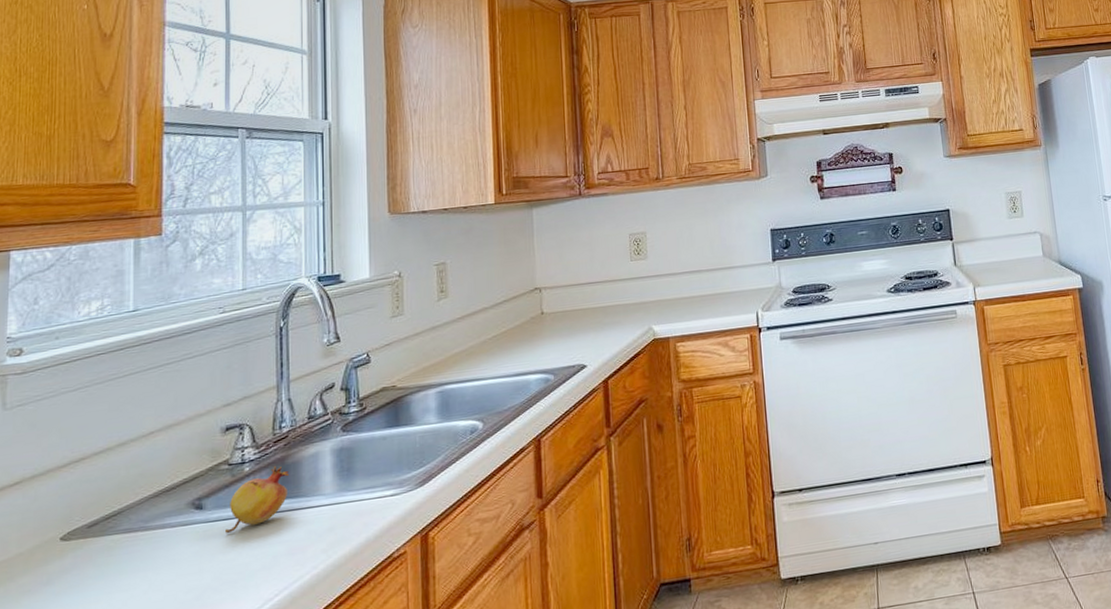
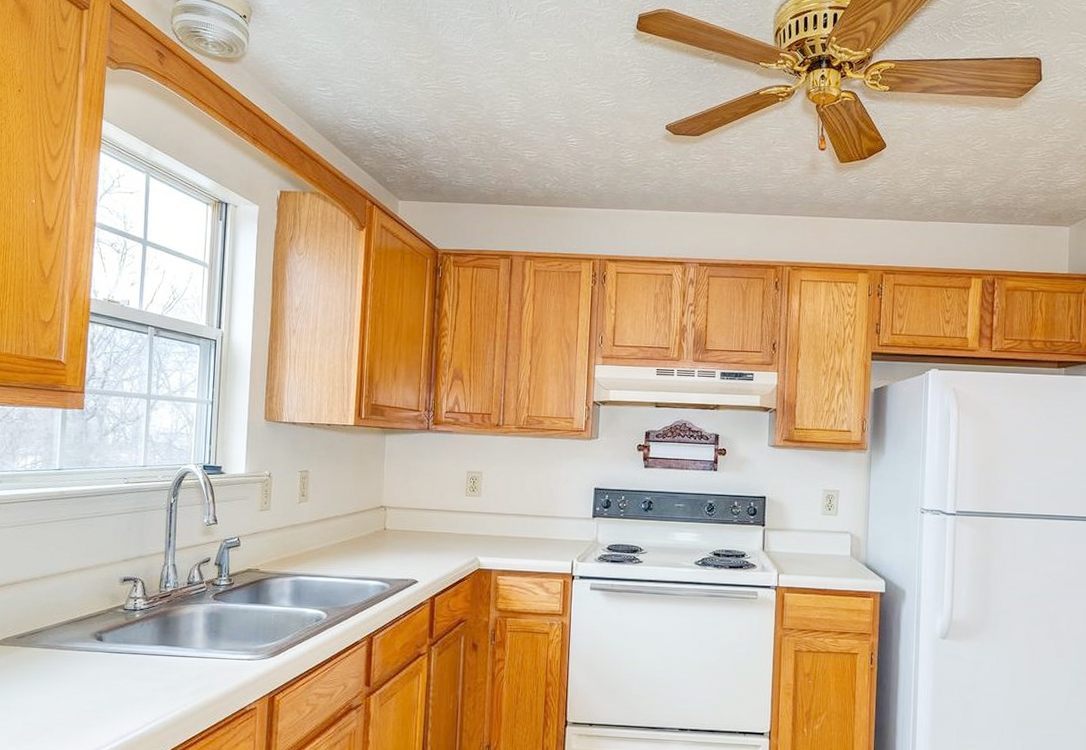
fruit: present [226,466,290,534] -> none [118,617,170,665]

